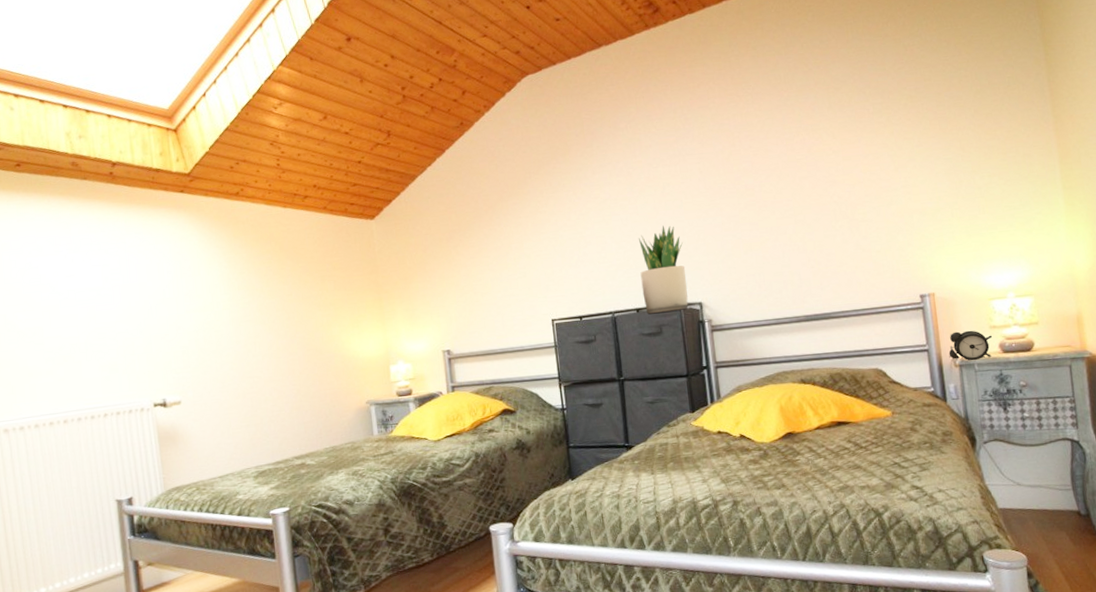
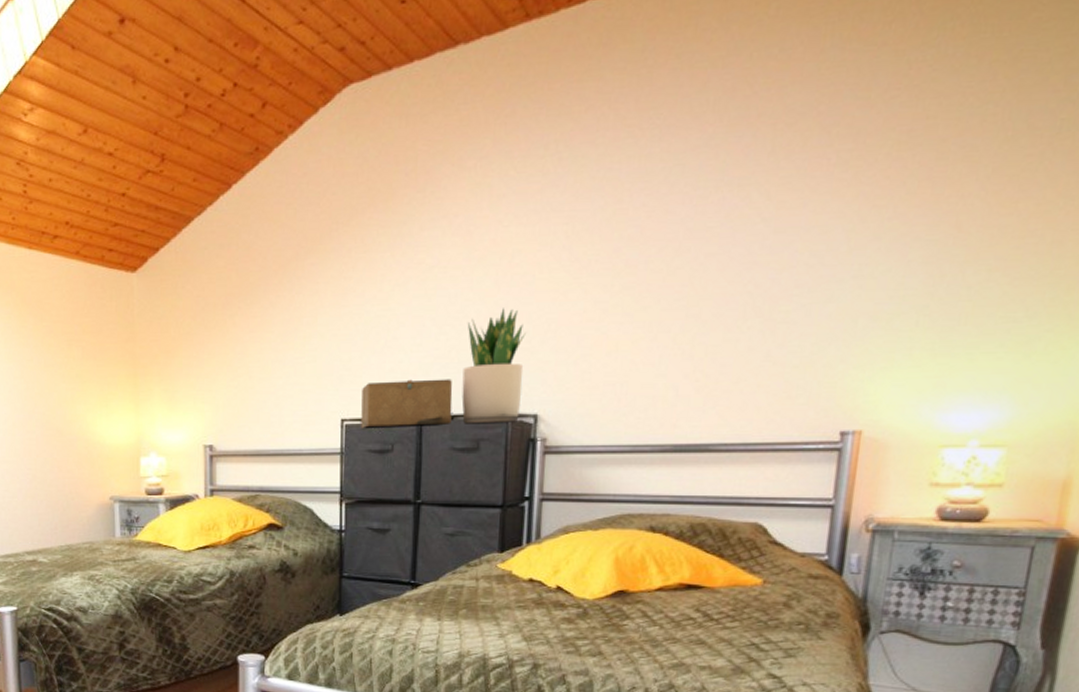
decorative box: none [565,281,638,326] -> present [361,379,453,429]
alarm clock: present [948,330,993,361] -> none [861,486,931,527]

